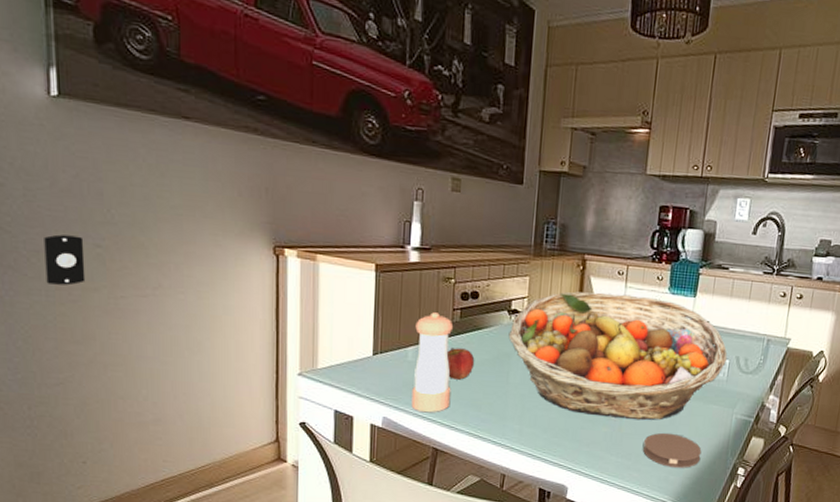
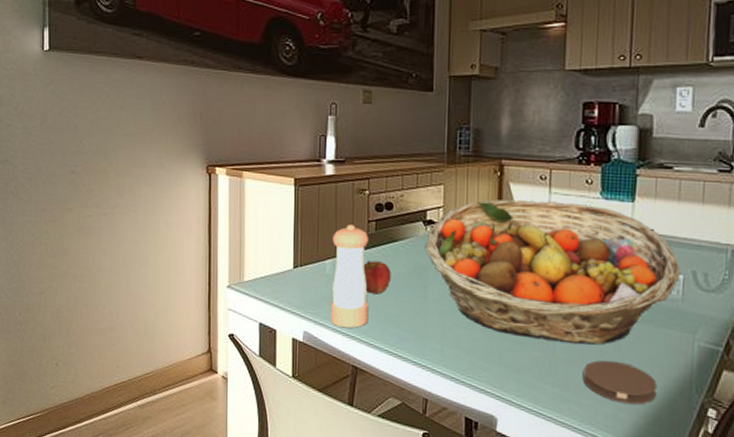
light switch: present [44,234,86,286] -> none [35,164,63,207]

